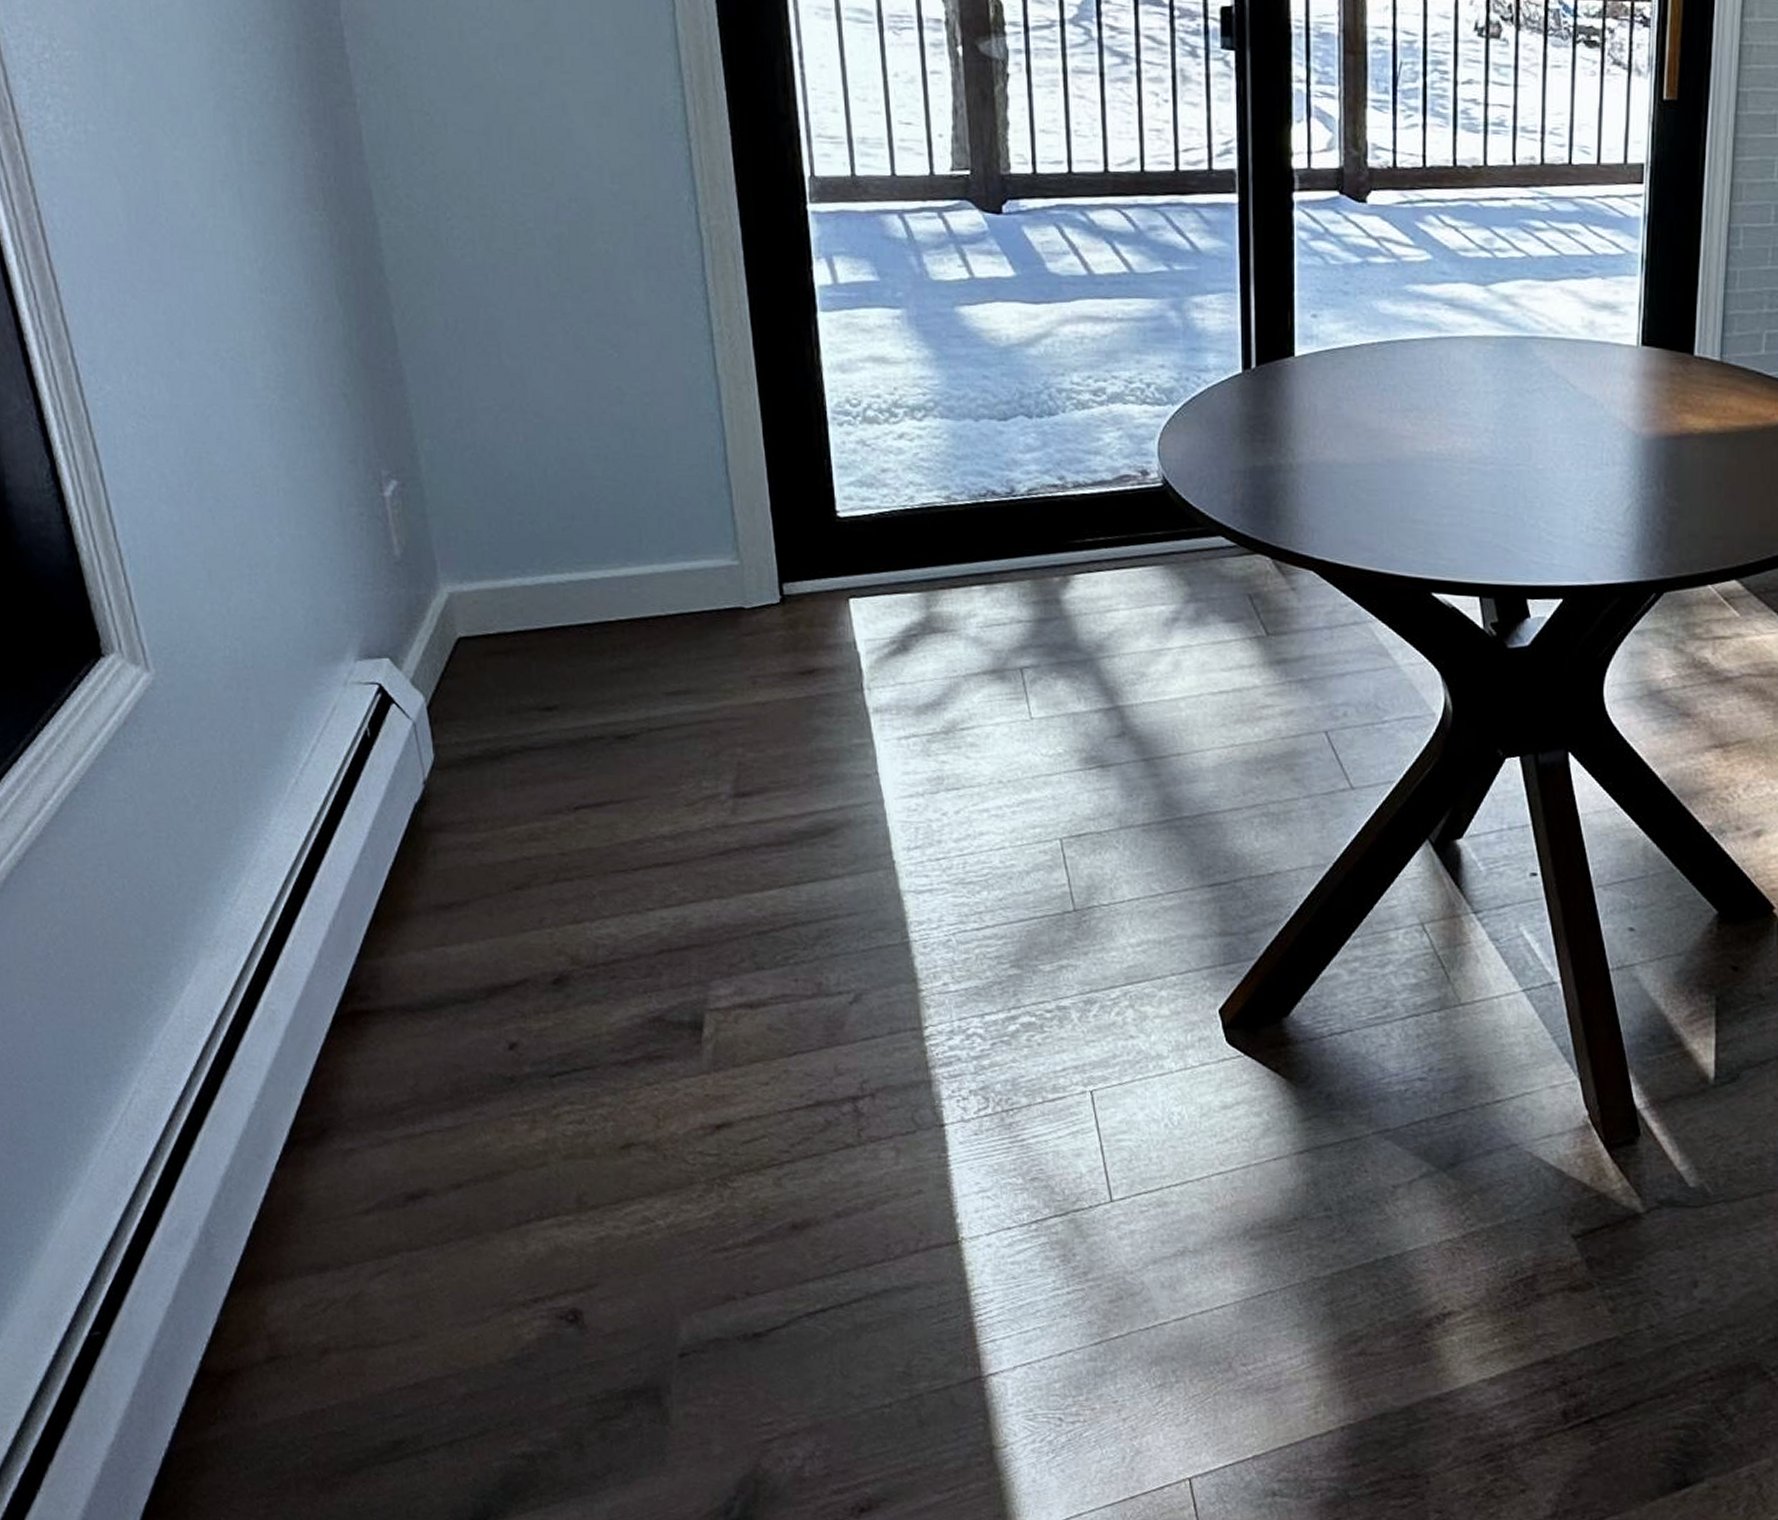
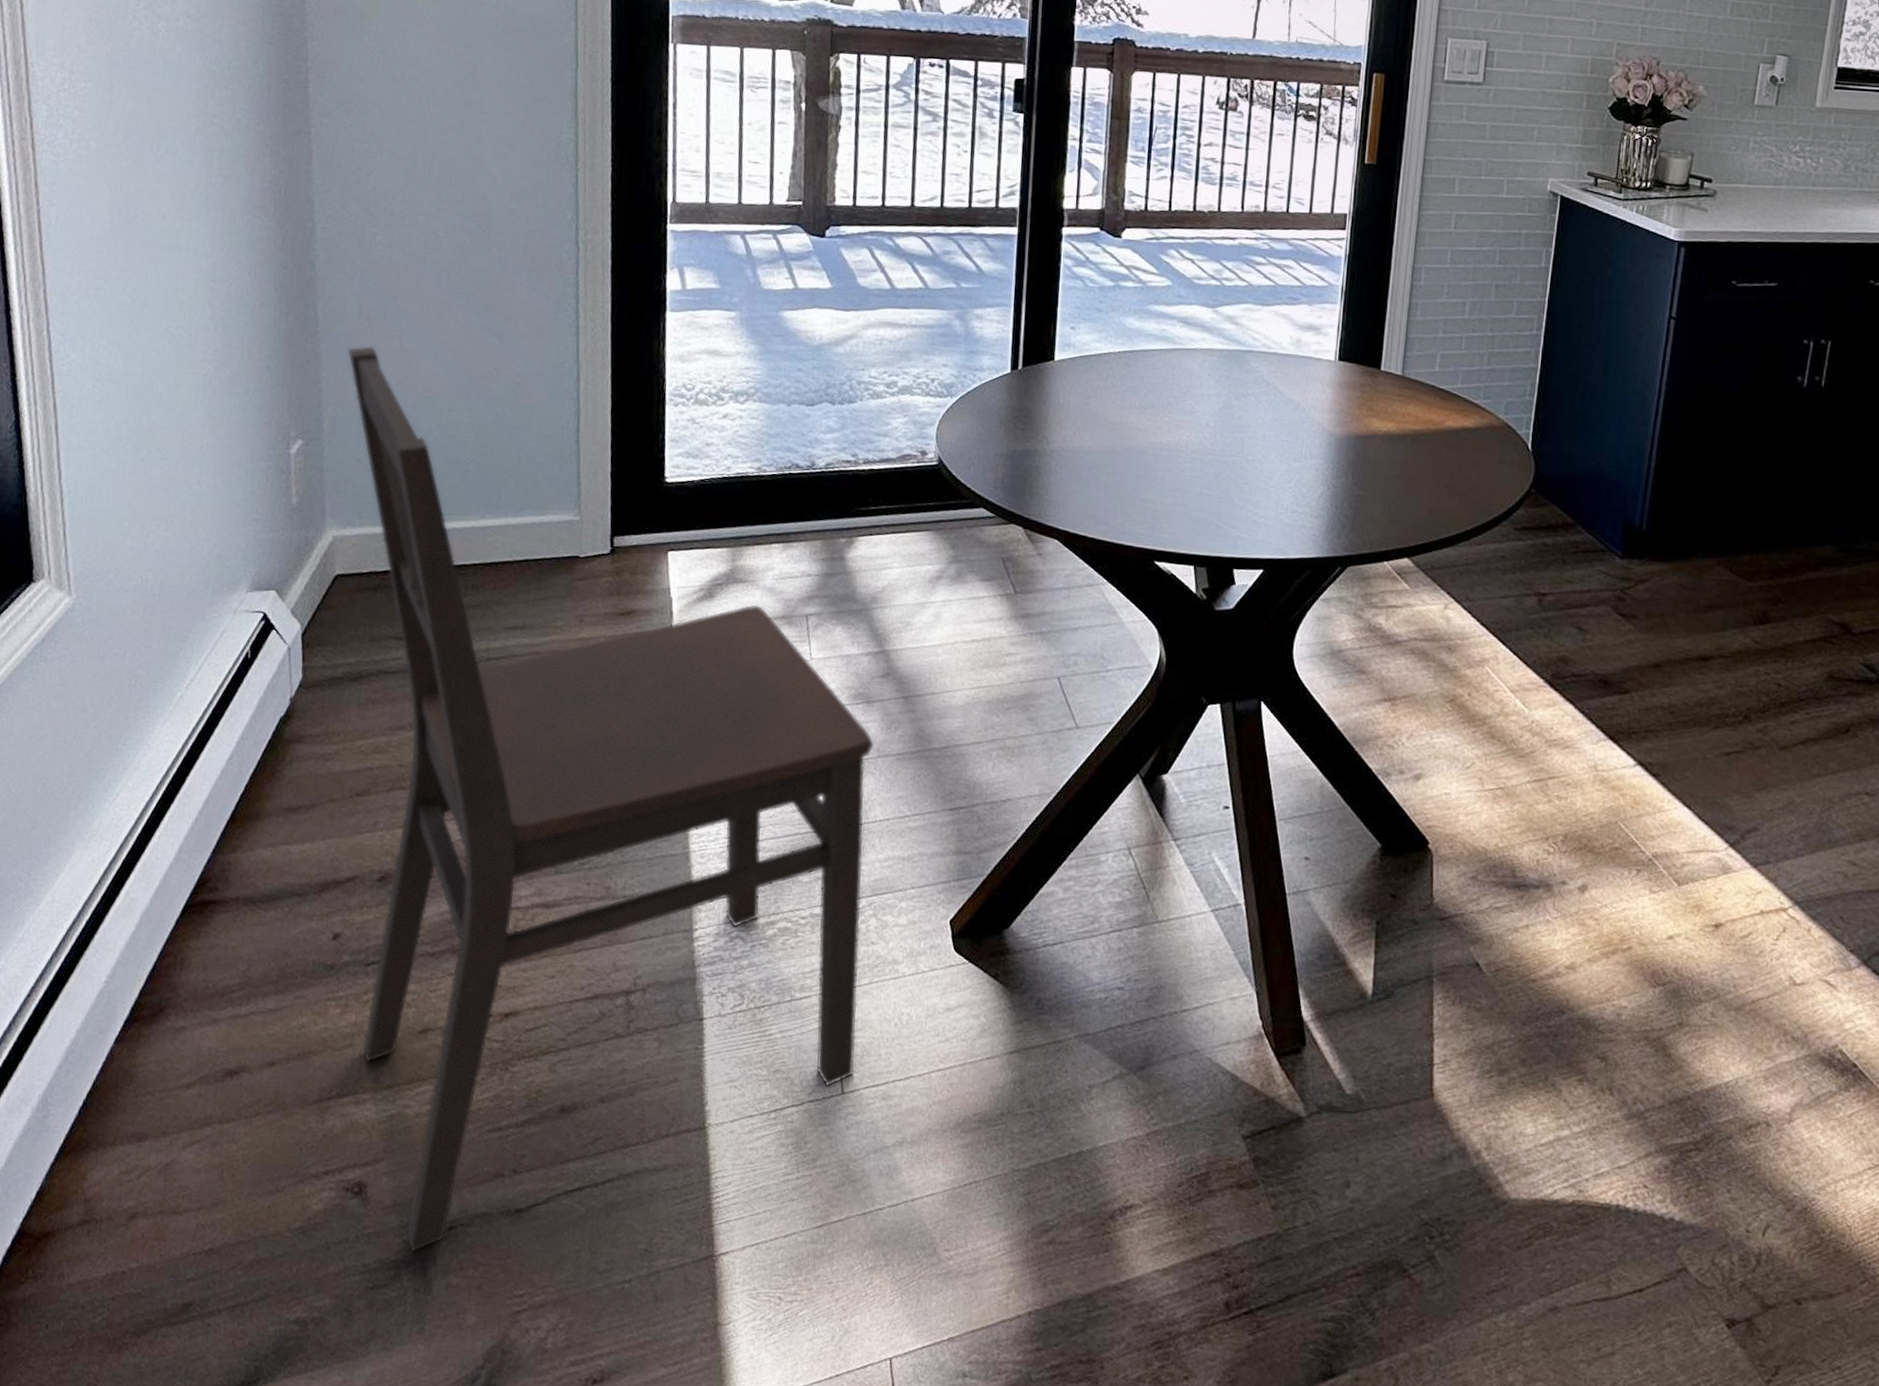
dining chair: none [437,364,1123,1381] -> present [348,345,875,1252]

